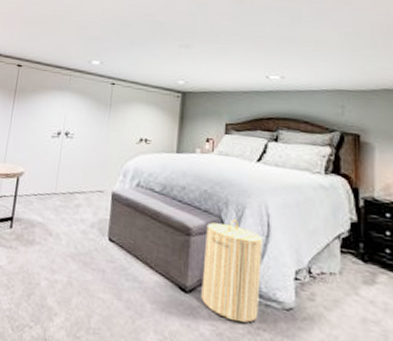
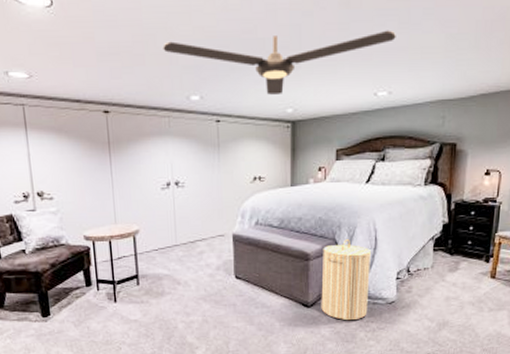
ceiling fan: none [75,17,288,68] -> present [163,30,396,95]

